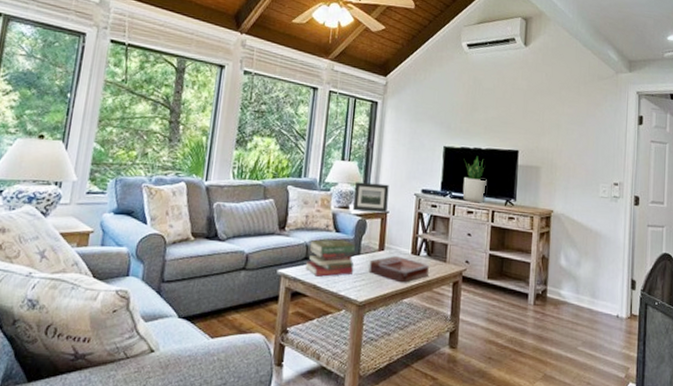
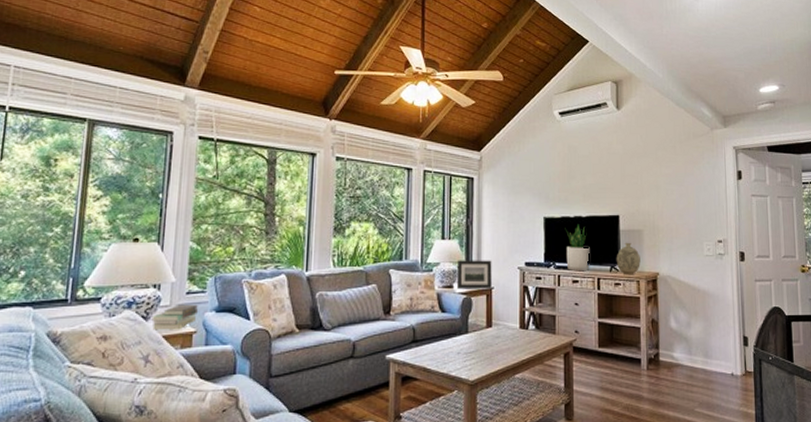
books: none [50,203,97,229] -> present [152,304,198,331]
books: present [306,239,356,277] -> none [414,319,463,359]
decorative tray: present [369,255,429,283] -> none [478,331,538,358]
decorative vase: none [511,177,536,211] -> present [616,242,640,275]

